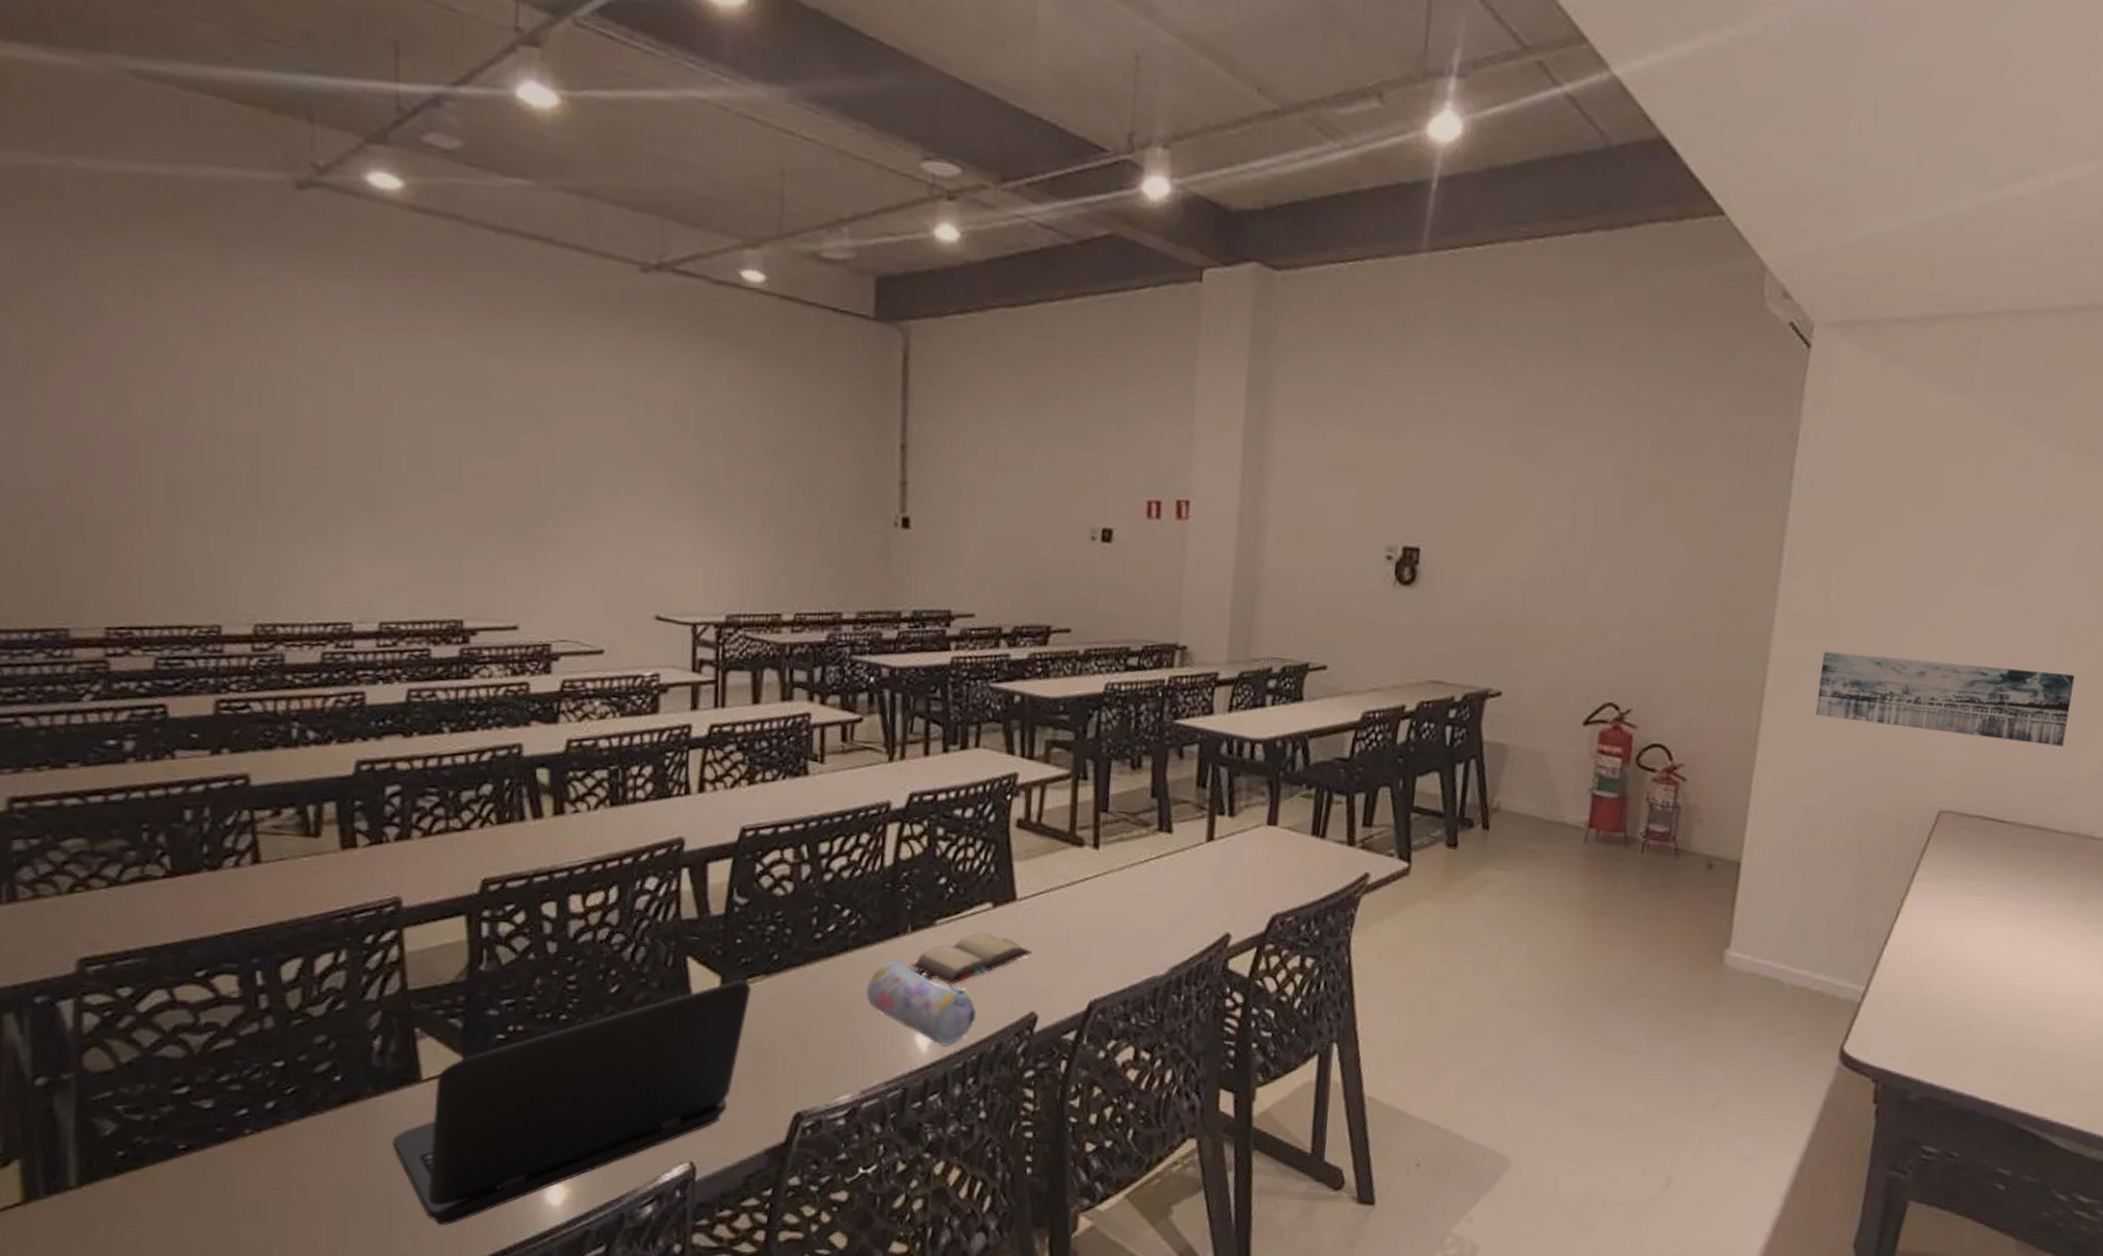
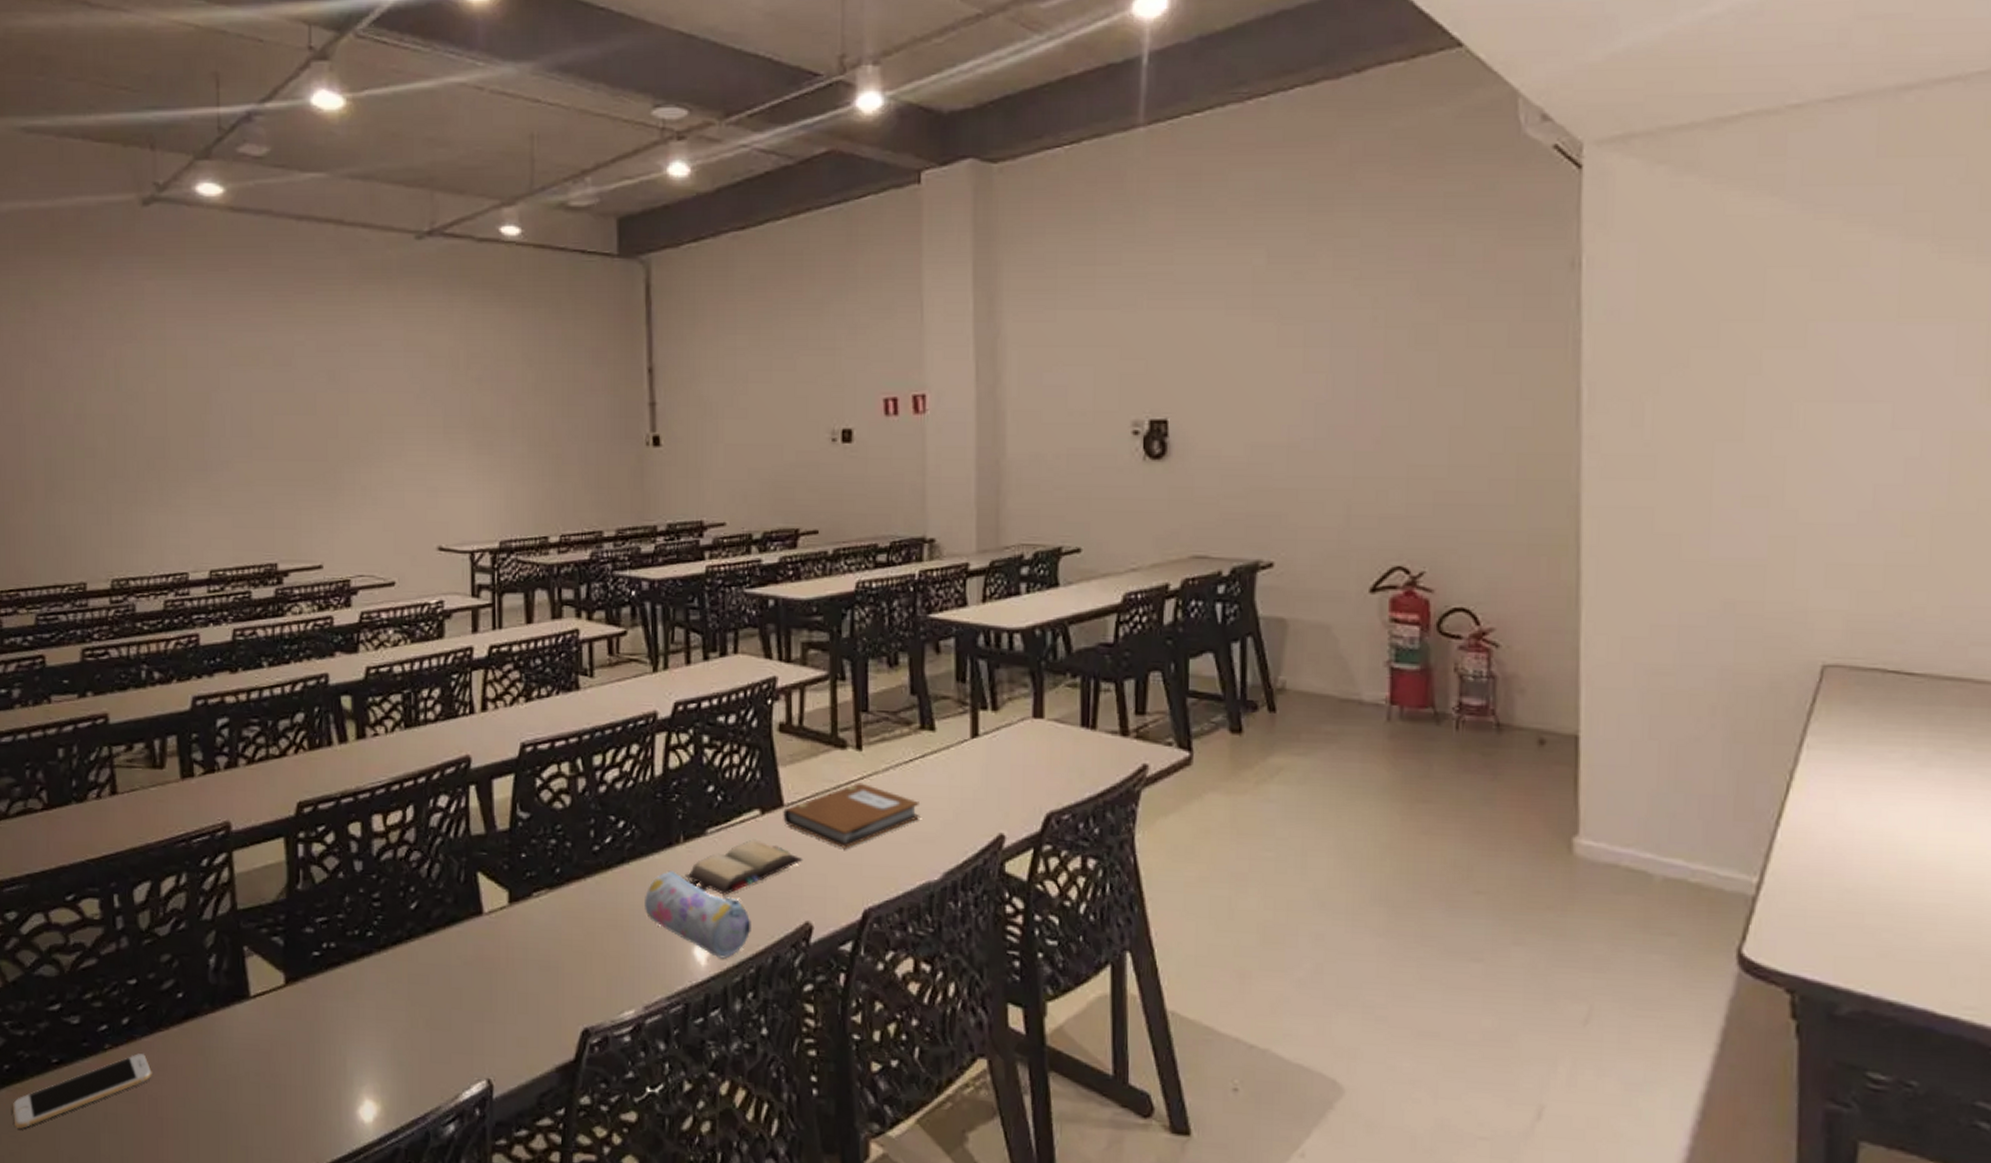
smartphone: none [127,1139,303,1218] -> present [12,1053,152,1129]
laptop: present [392,979,751,1225] -> none [226,894,536,1140]
notebook: none [1015,880,1152,943] -> present [783,782,921,848]
wall art: present [1815,651,2075,747] -> none [1646,492,1978,581]

